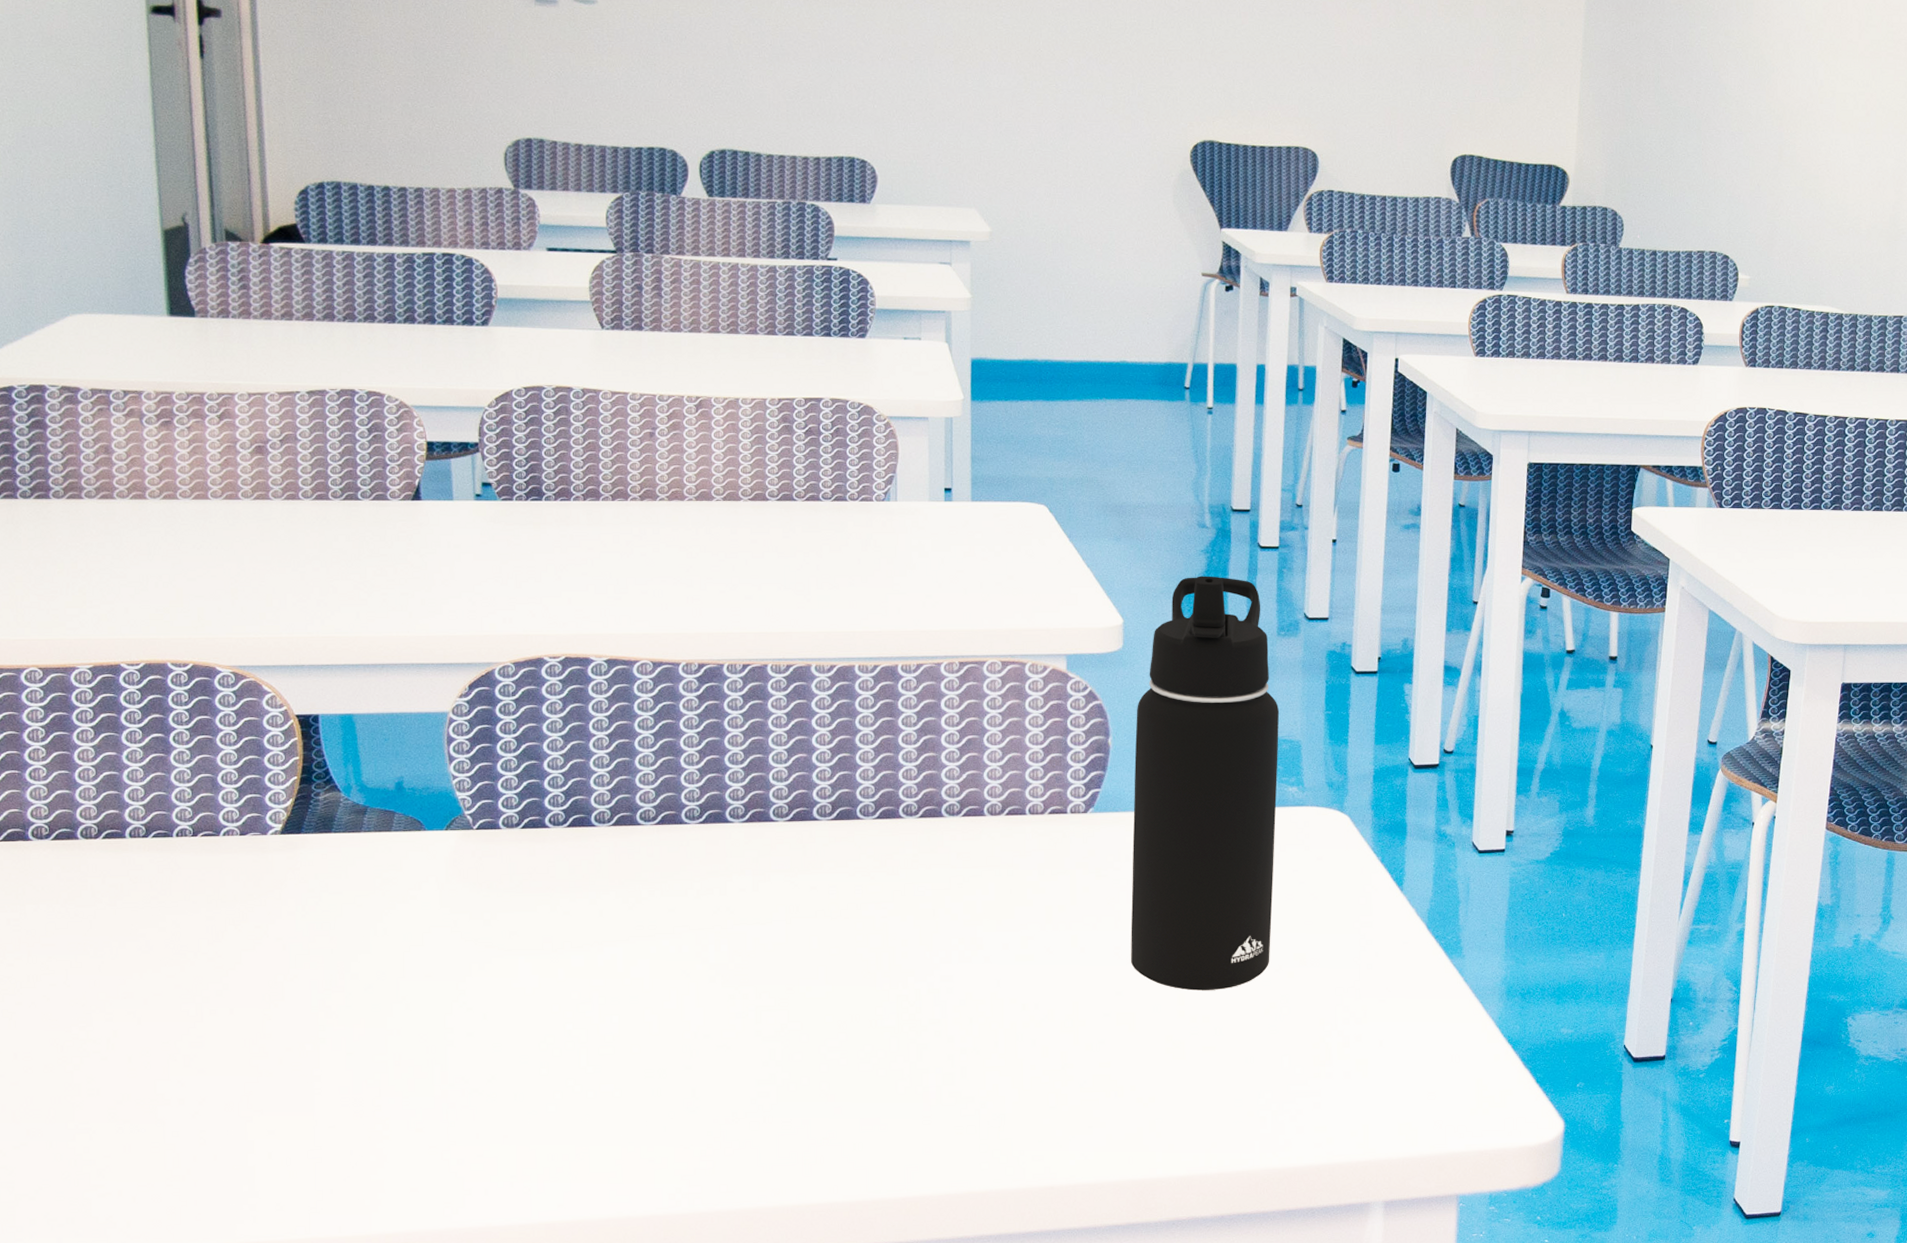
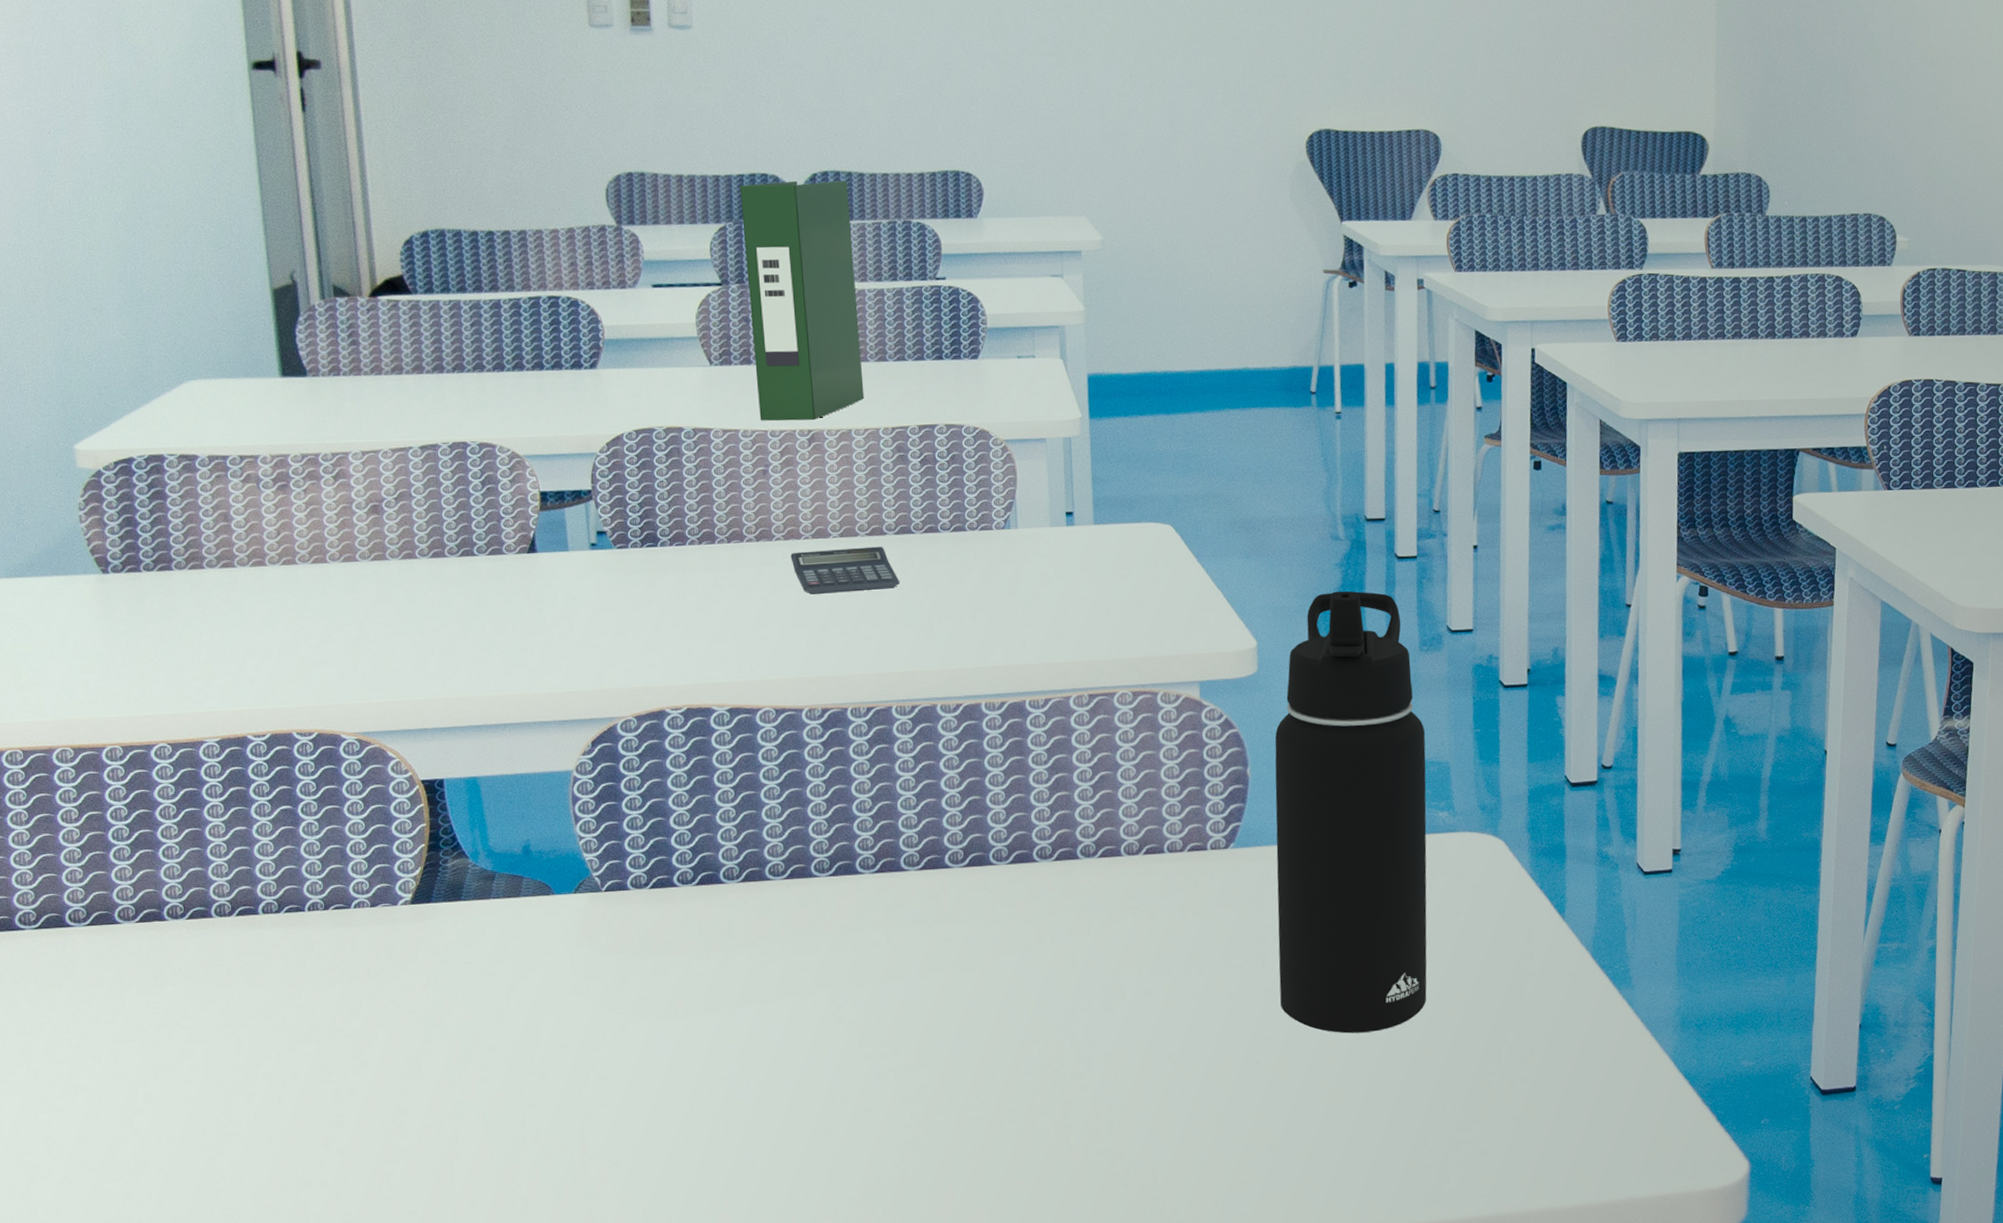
binder: none [638,156,753,388] -> present [740,180,865,421]
calculator: none [673,511,781,554] -> present [790,546,900,594]

